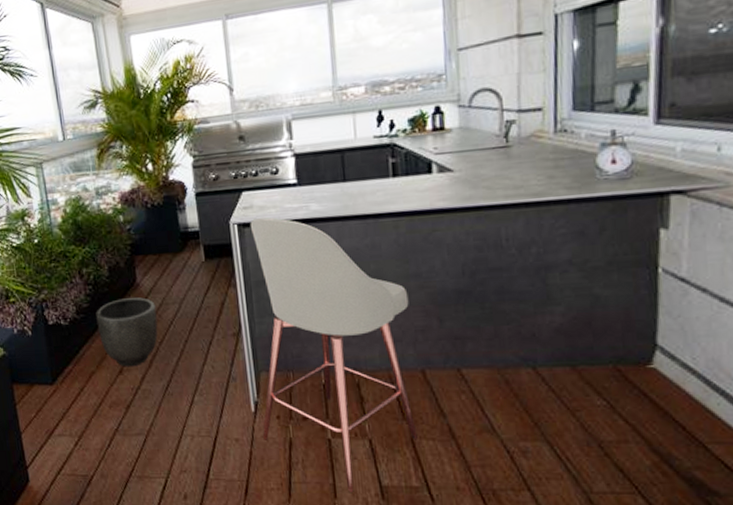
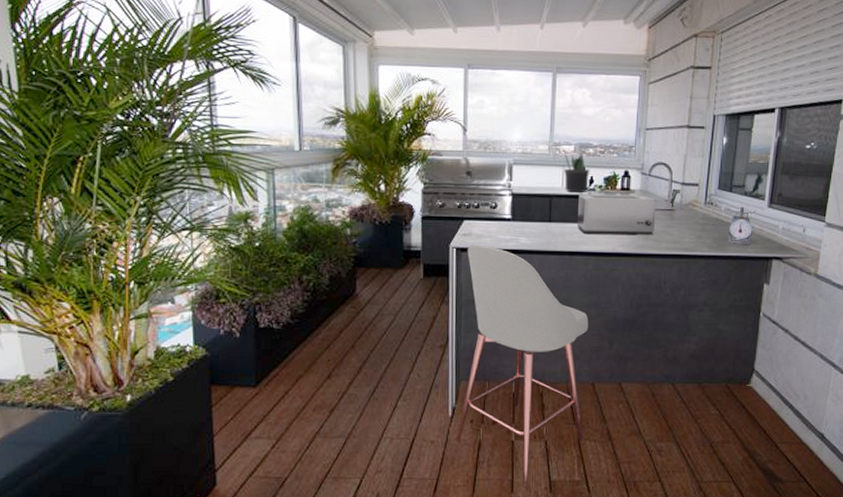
planter: present [96,297,158,367] -> none [311,306,372,372]
planter: none [352,91,389,143] -> present [563,151,590,192]
toaster: none [377,133,485,191] -> present [576,193,656,235]

